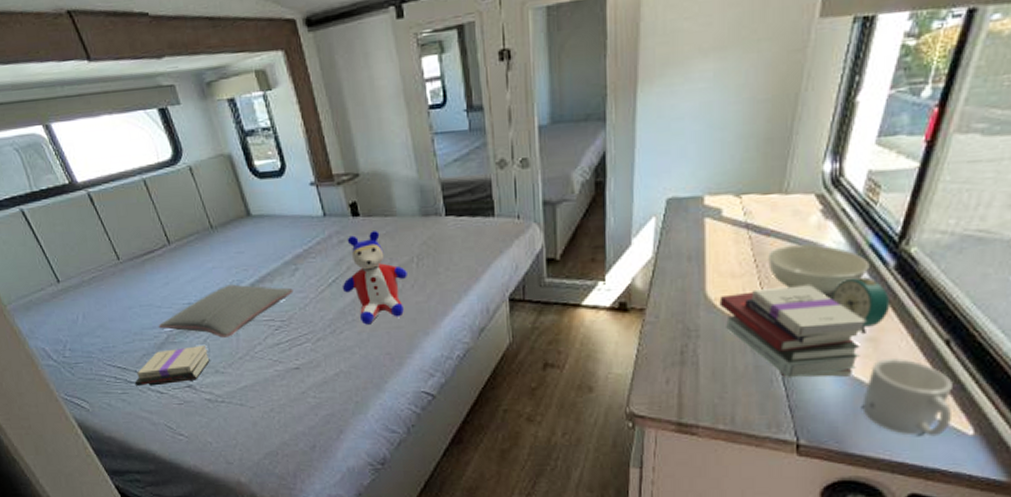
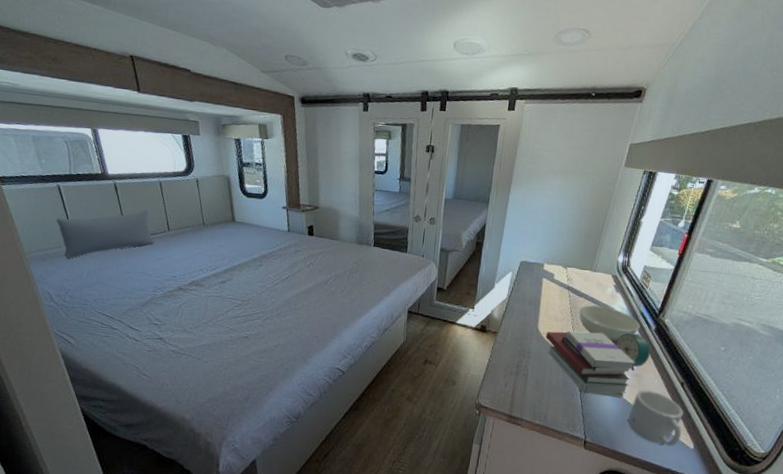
pillow: none [29,222,155,302] -> present [56,210,154,259]
books: present [134,346,210,387] -> none [117,308,181,335]
pillow: present [158,284,294,338] -> none [146,268,255,306]
stuffed animal: present [342,231,409,325] -> none [291,248,341,314]

